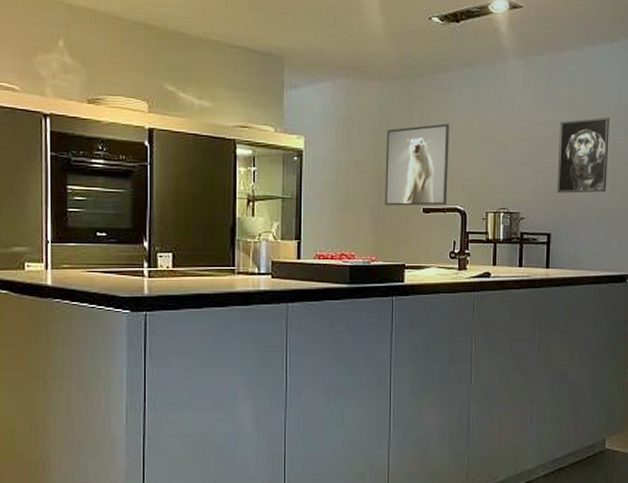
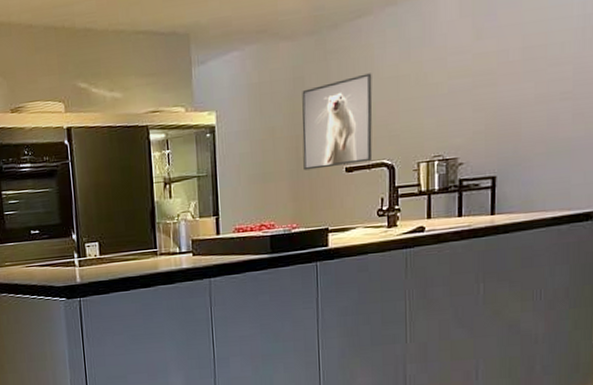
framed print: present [557,117,610,194] -> none [503,33,570,130]

